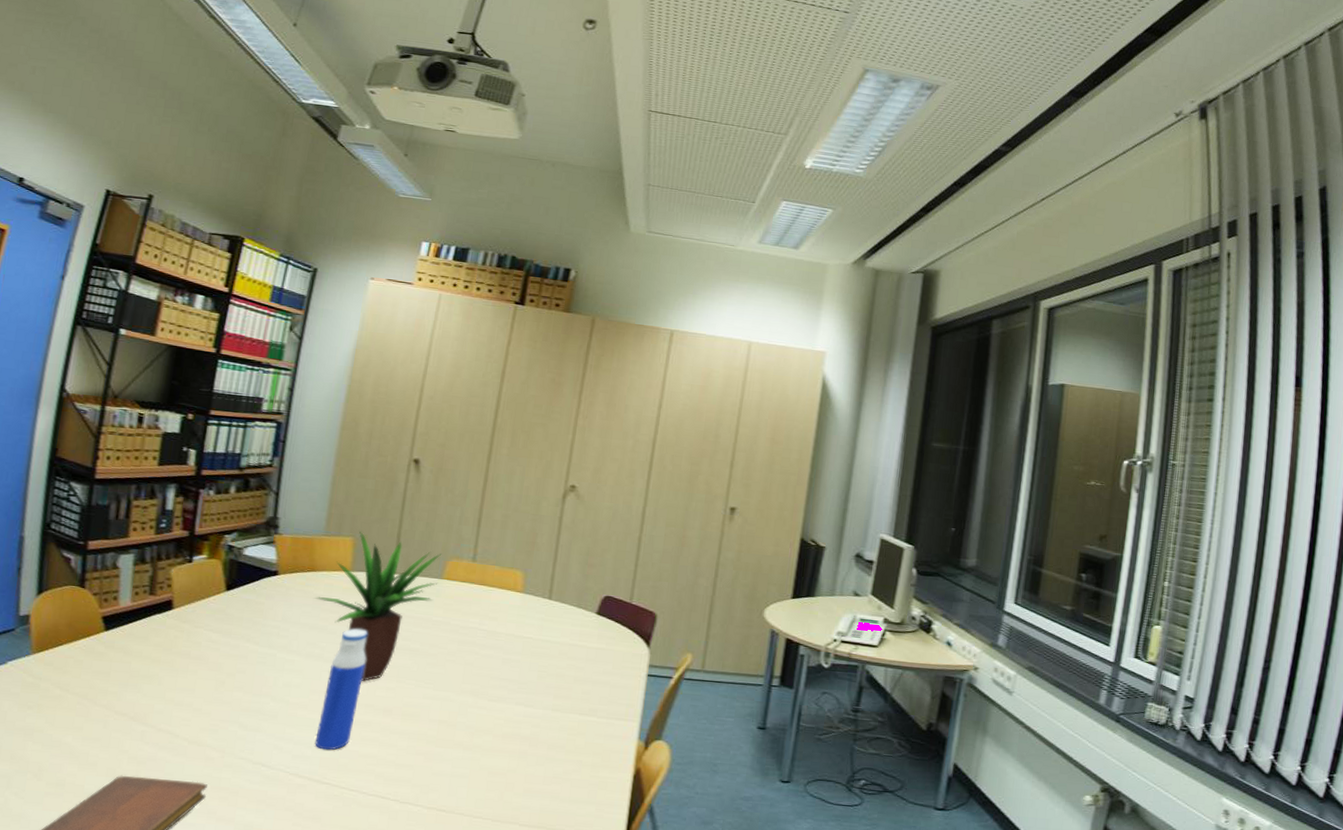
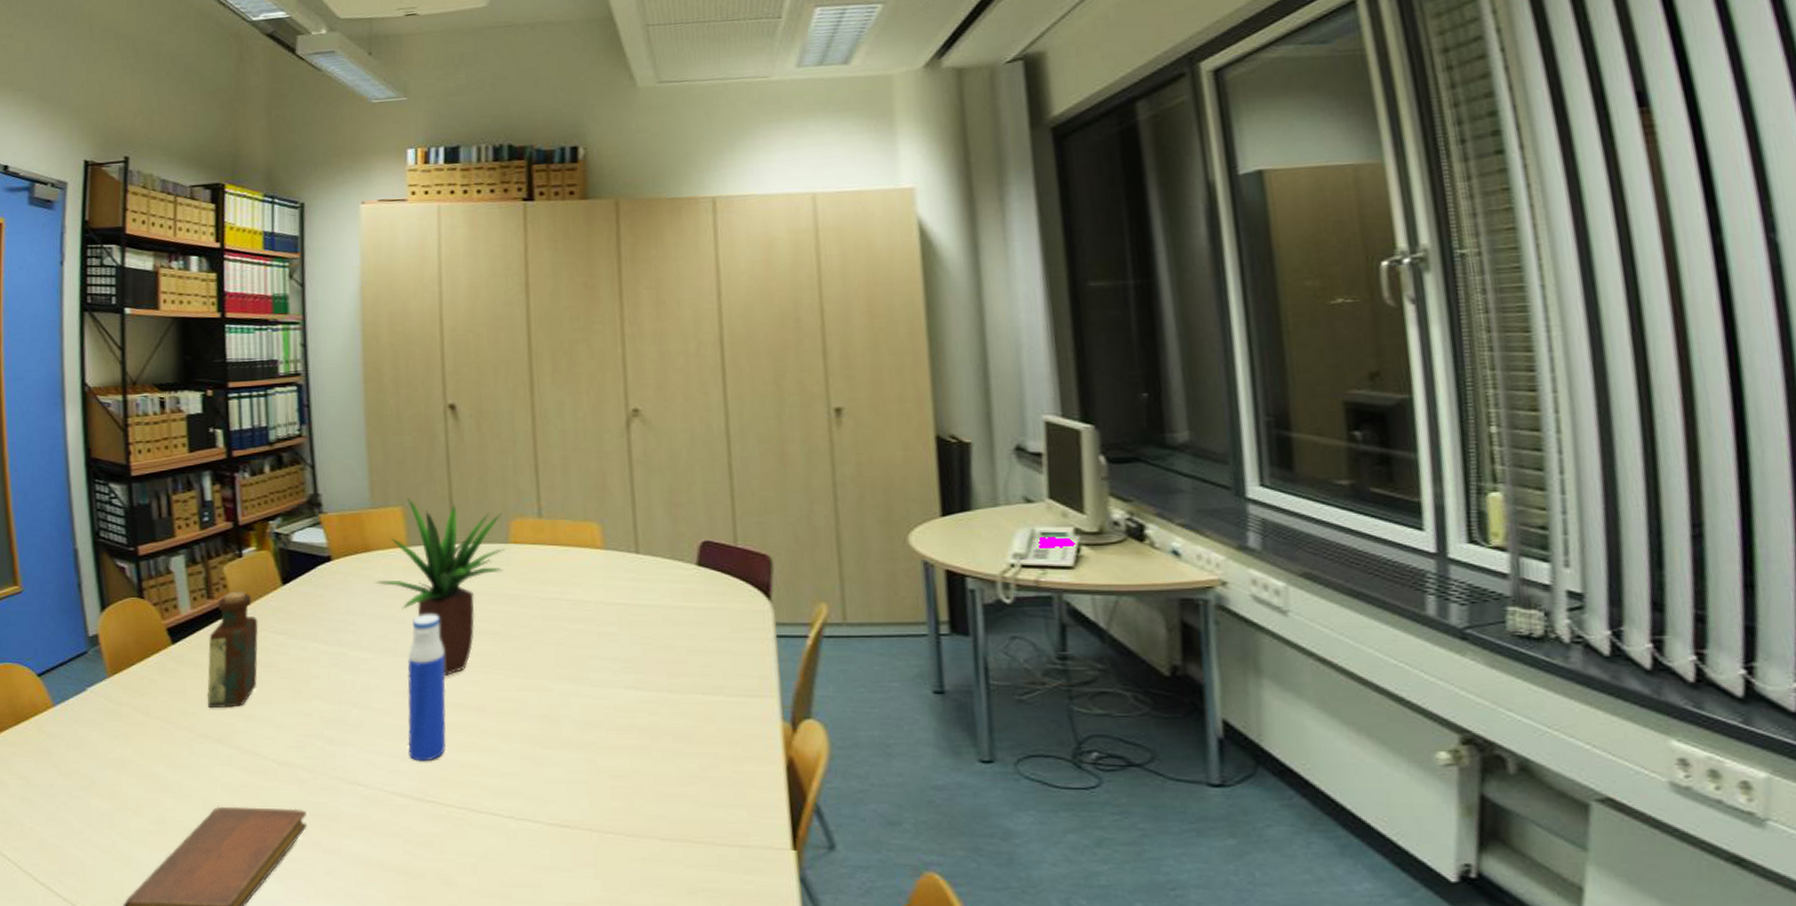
bottle: none [129,590,196,691] -> present [207,590,259,709]

